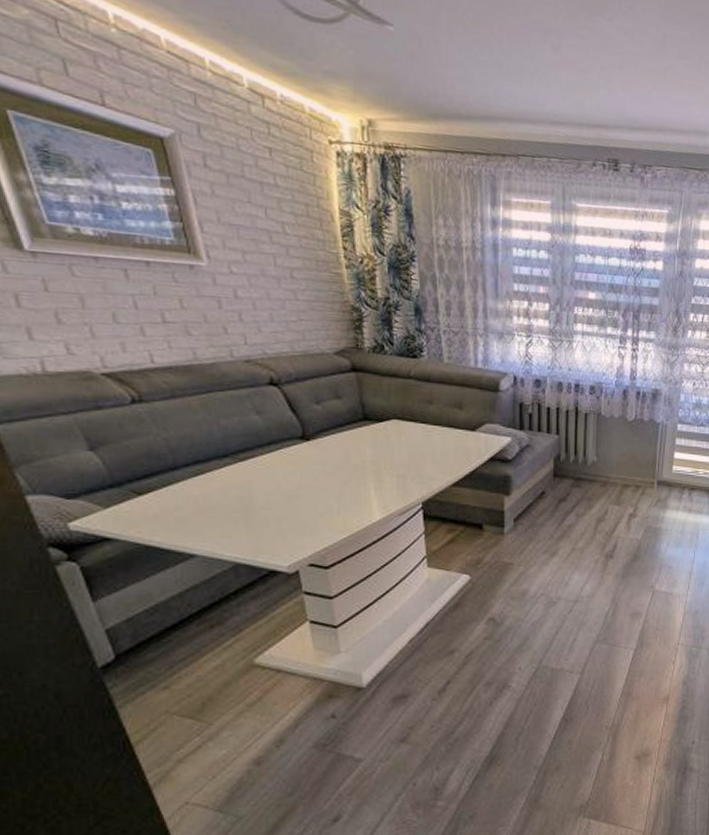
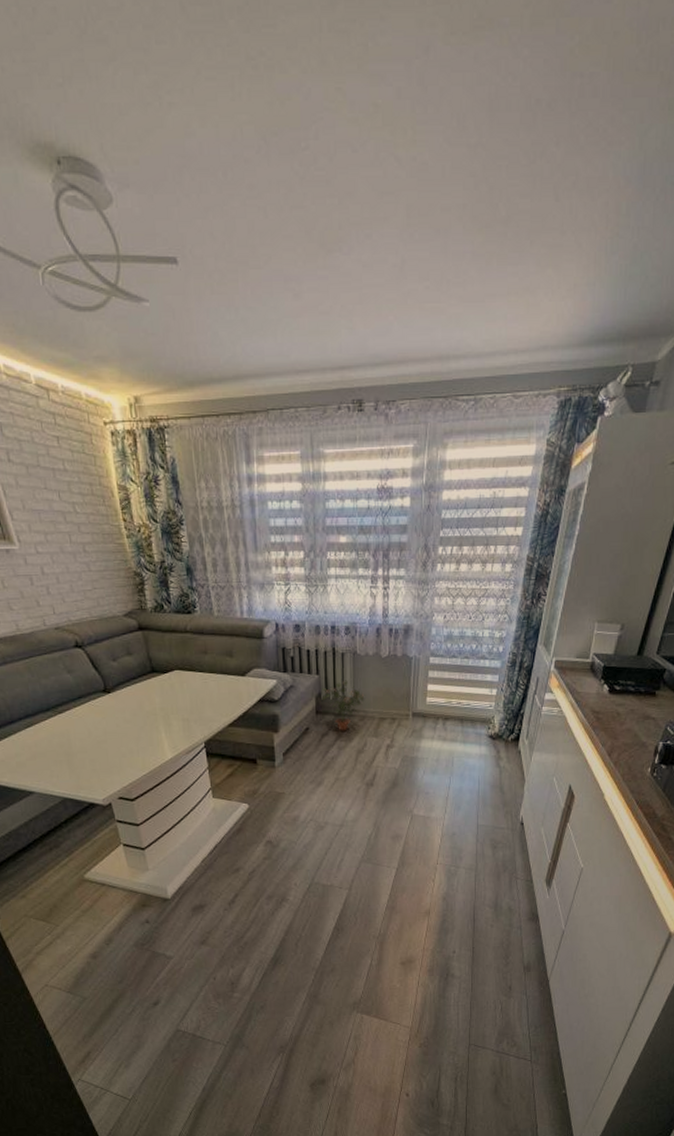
potted plant: none [560,442,608,497] -> present [321,680,365,731]

